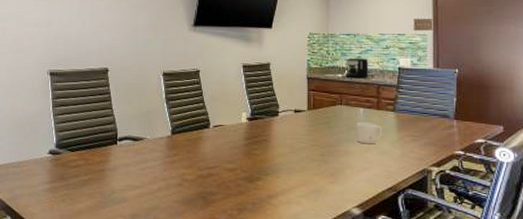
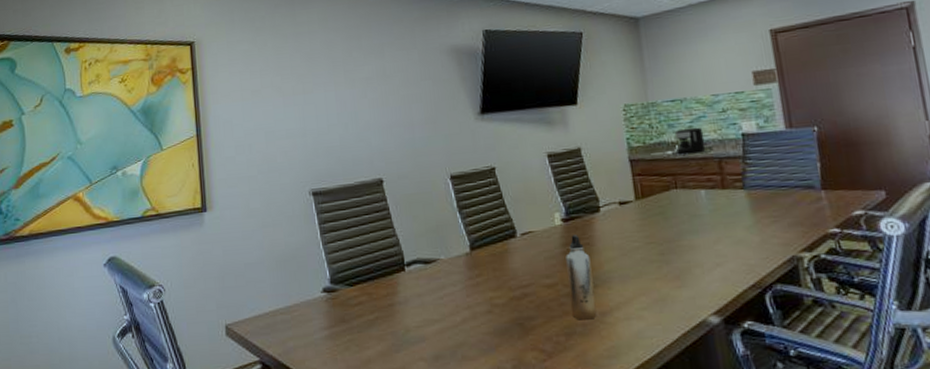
water bottle: none [245,132,266,200] -> present [565,235,597,320]
mug: present [356,122,382,145] -> none [699,206,734,234]

